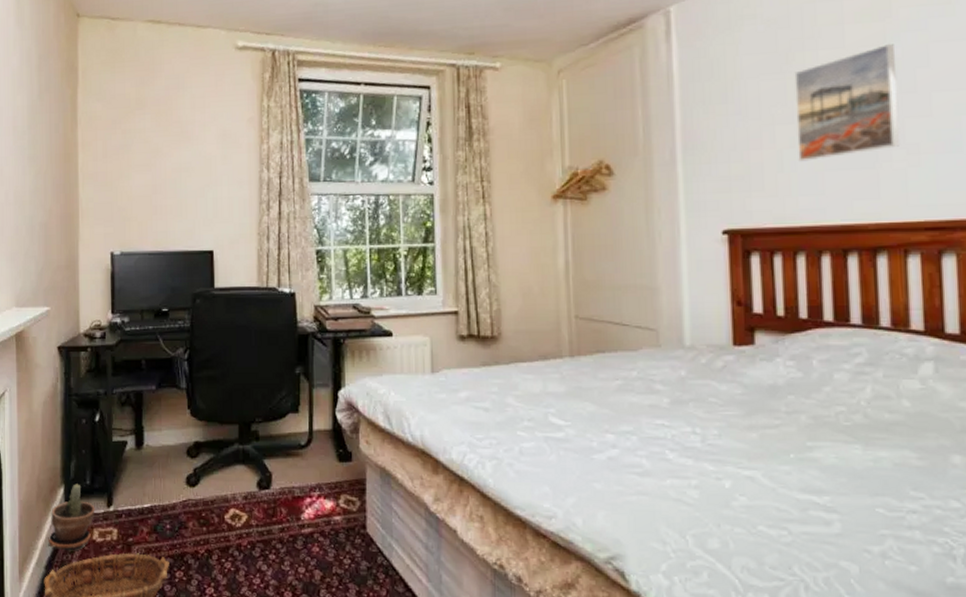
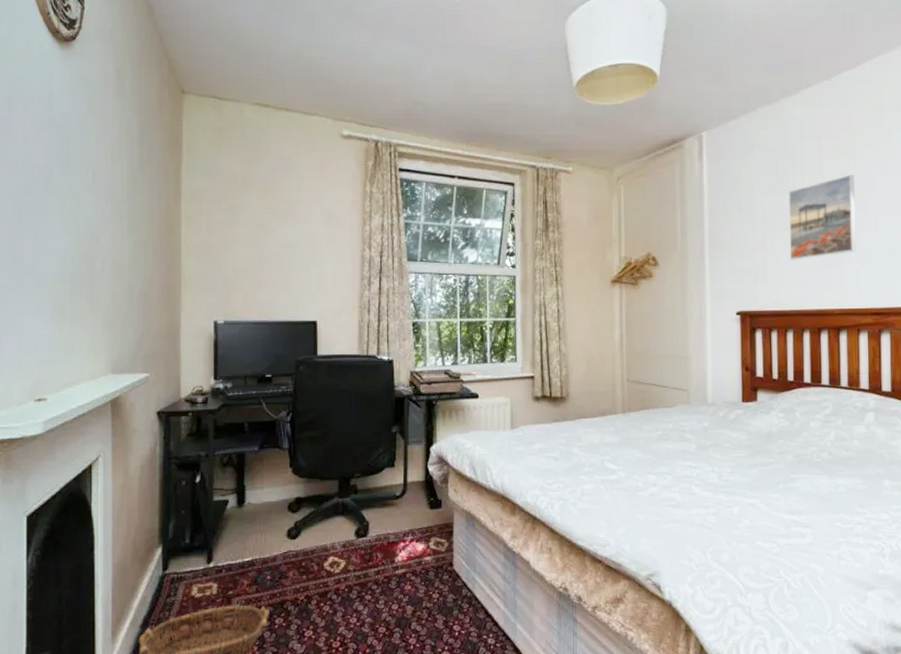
potted plant: present [48,484,95,551] -> none [144,543,195,609]

